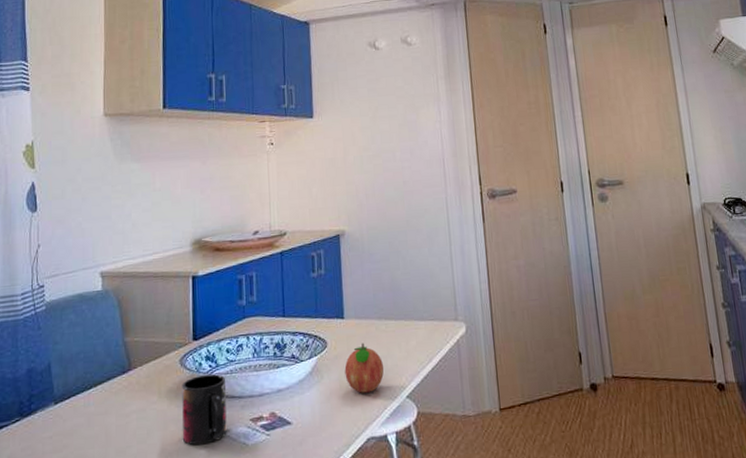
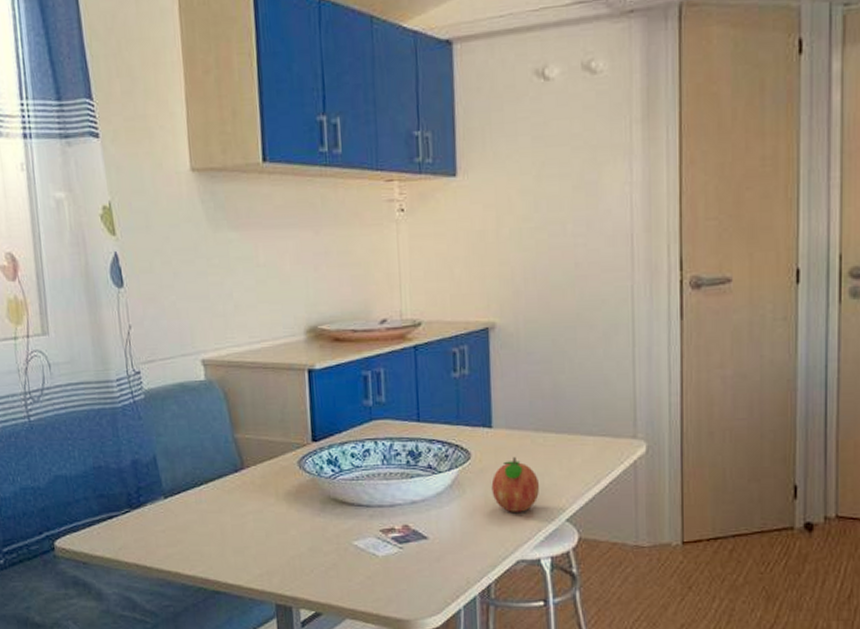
mug: present [182,374,227,446] -> none [301,480,354,552]

